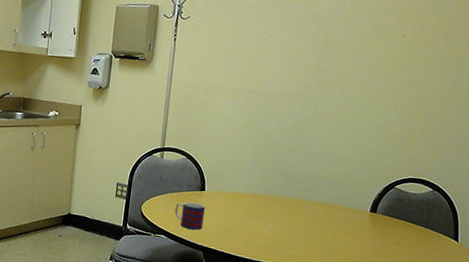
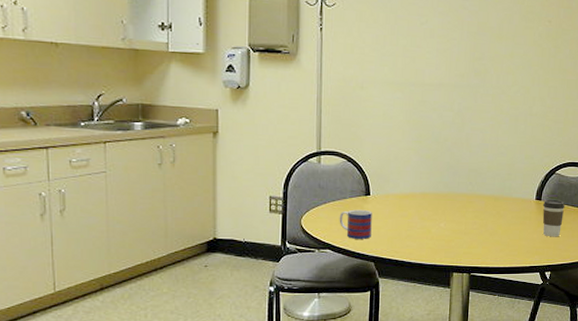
coffee cup: none [375,213,403,252] -> present [542,200,565,237]

